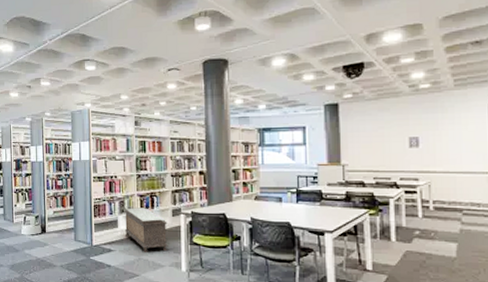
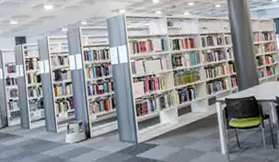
bench: present [124,207,168,252] -> none [164,100,208,142]

